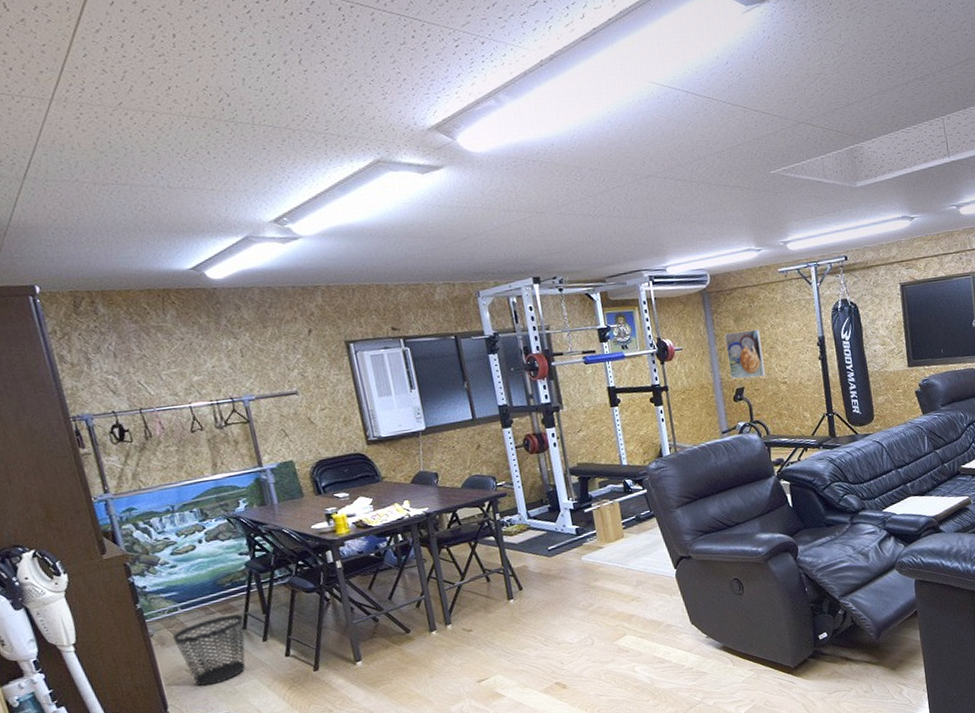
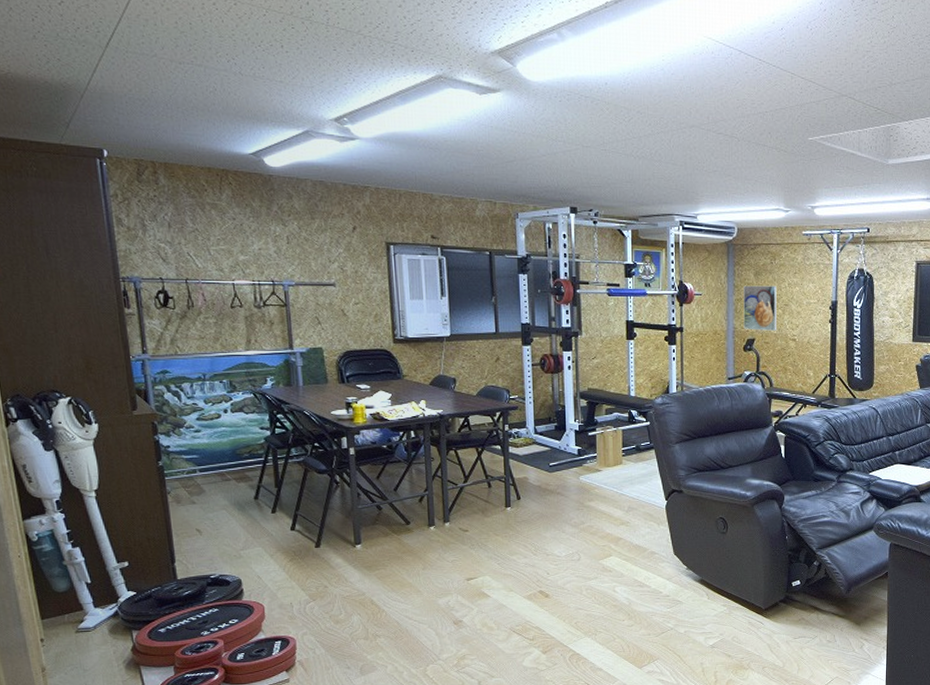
wastebasket: present [172,614,246,687] -> none [188,483,256,547]

